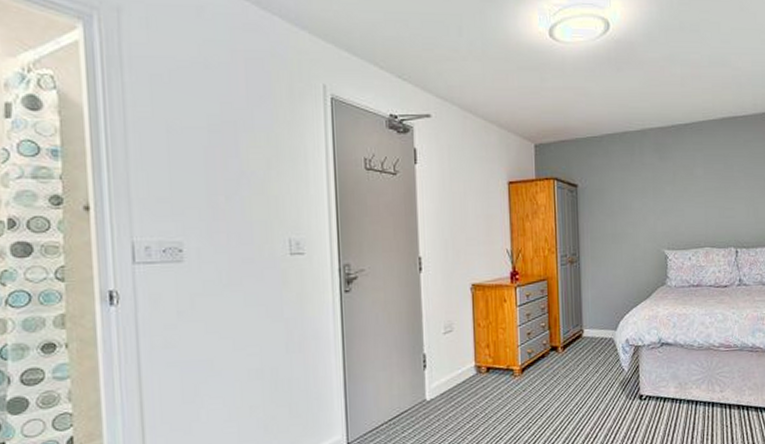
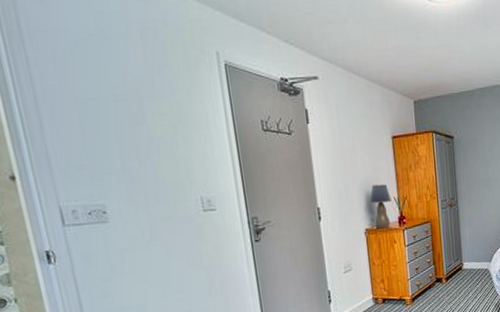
table lamp: none [478,233,504,285] -> present [369,183,392,229]

